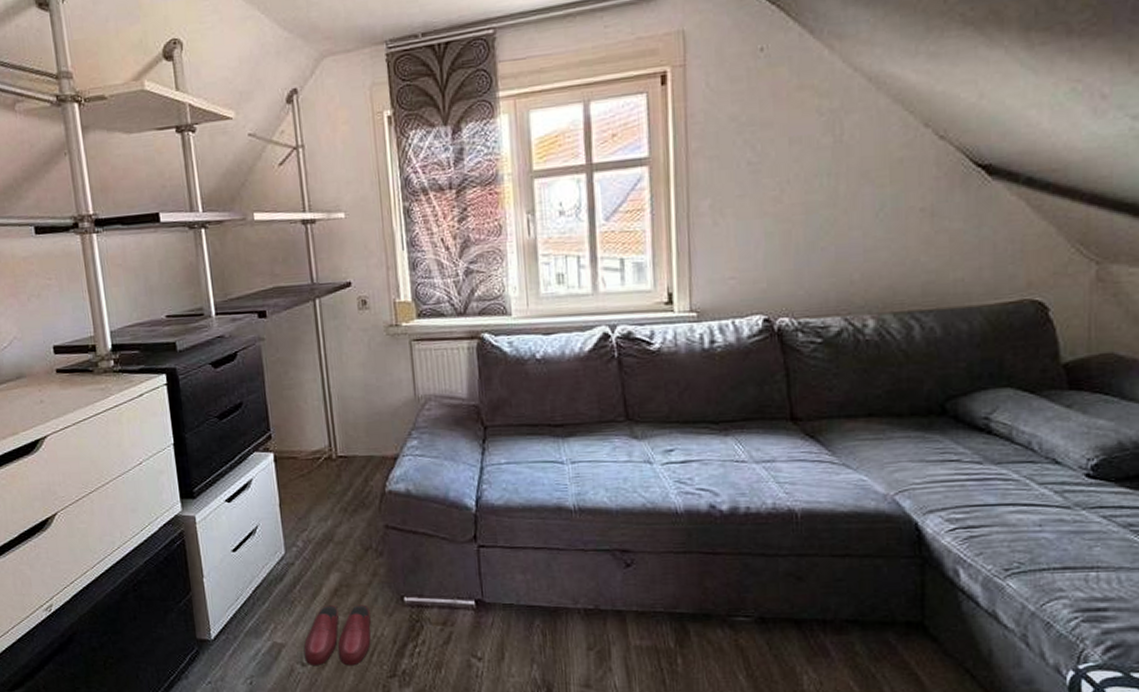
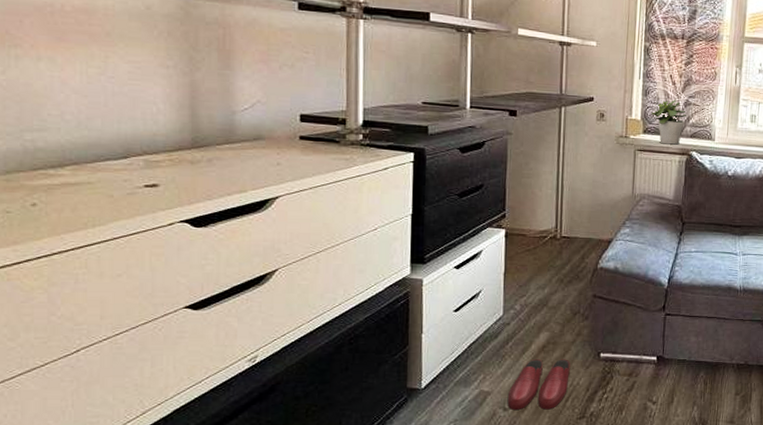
potted plant: none [423,269,471,329] -> present [650,100,687,145]

